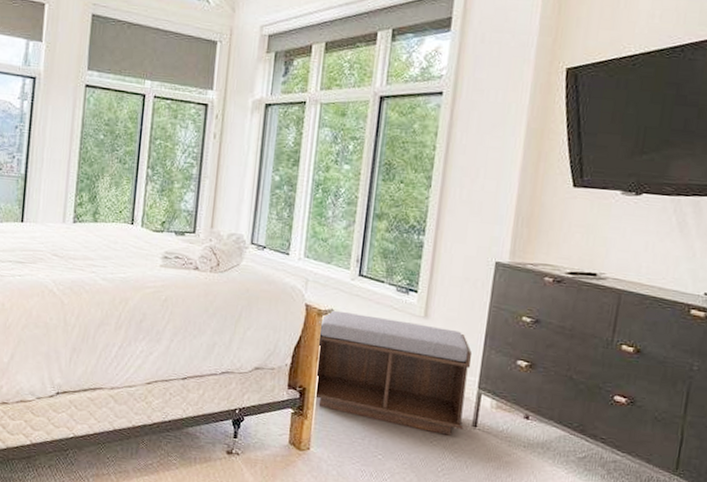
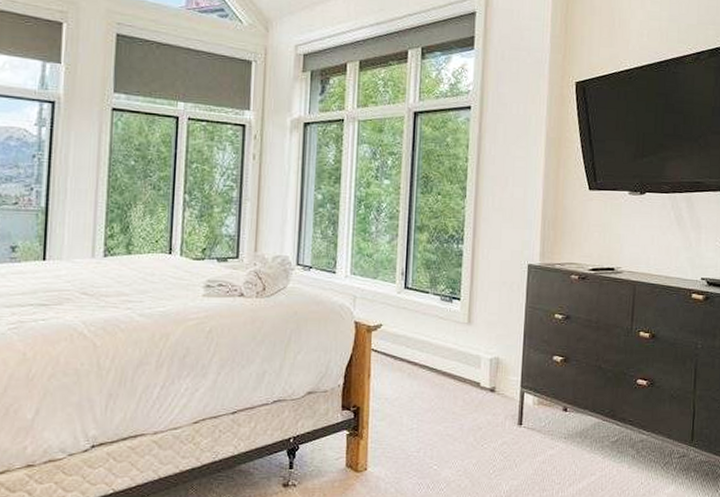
bench: present [314,309,473,436] -> none [368,325,514,437]

